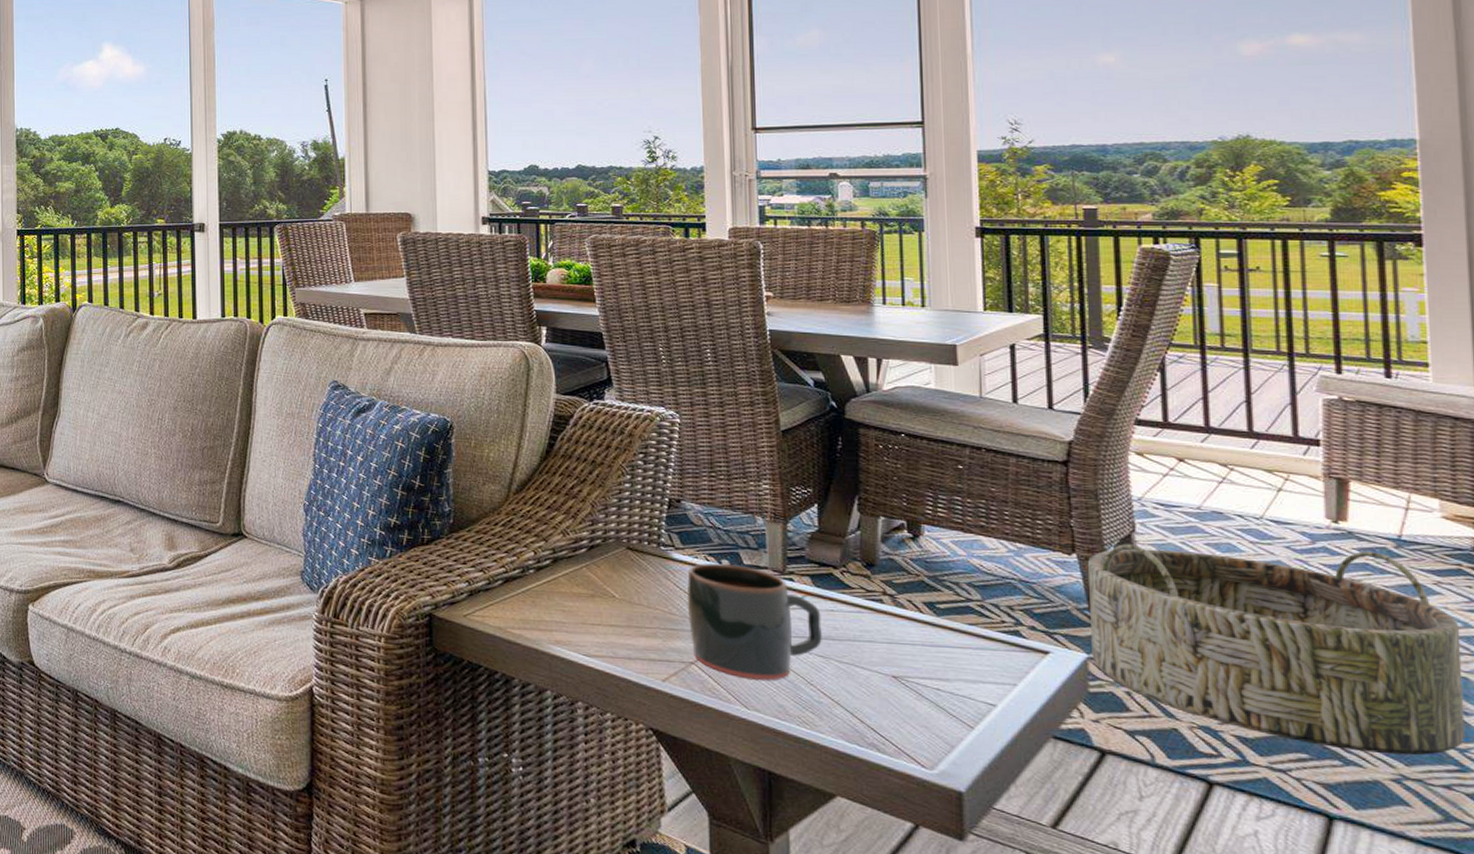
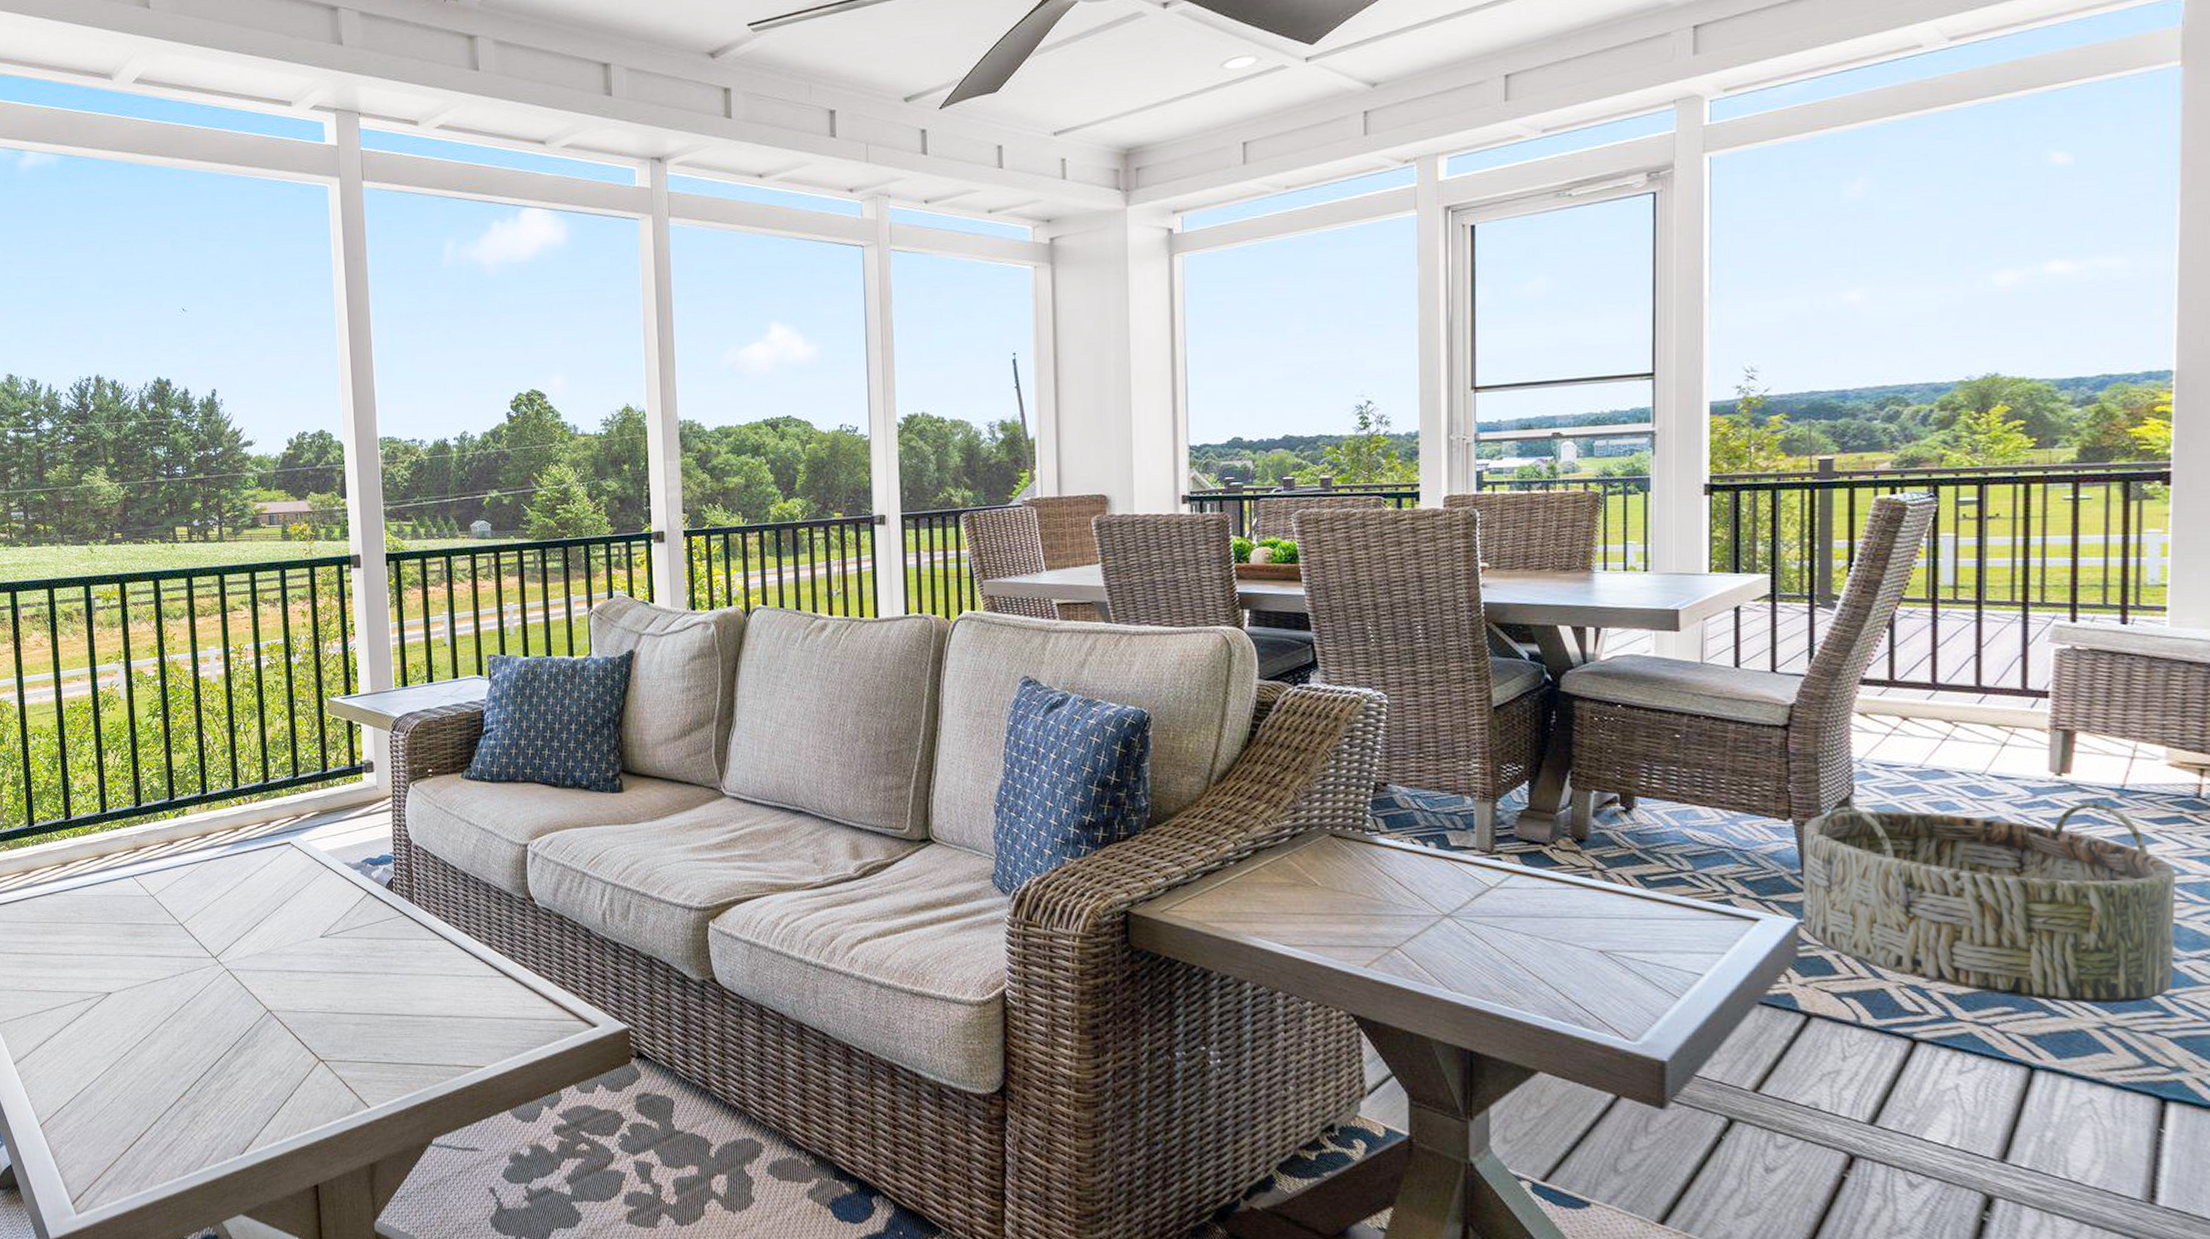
mug: present [687,563,822,680] -> none [1392,846,1529,961]

